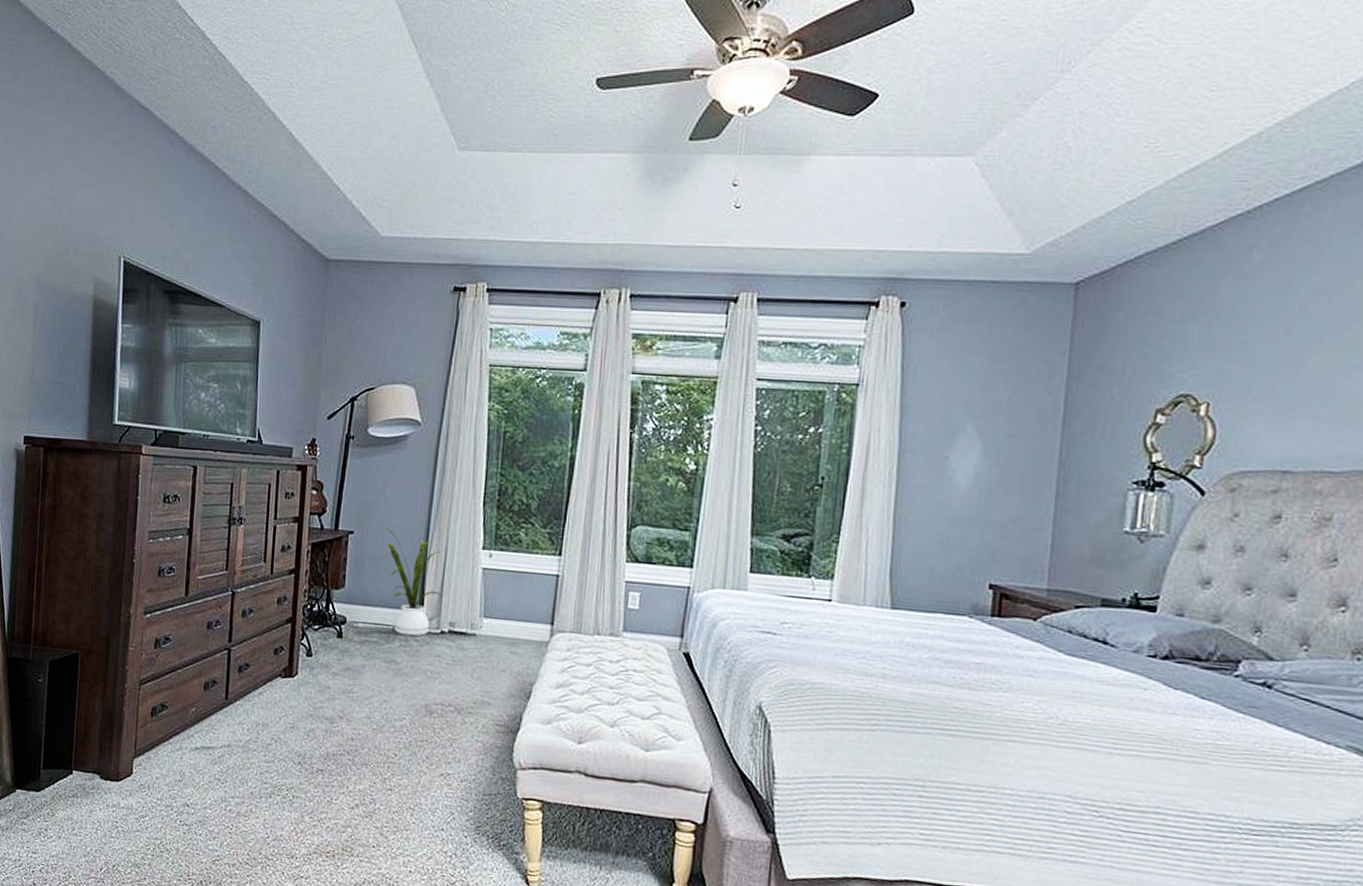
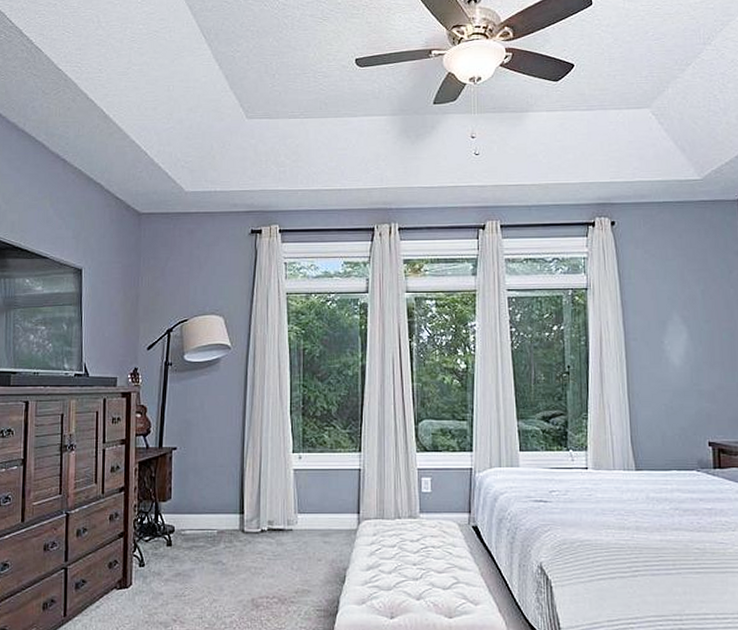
house plant: present [381,526,443,637] -> none [201,440,260,537]

